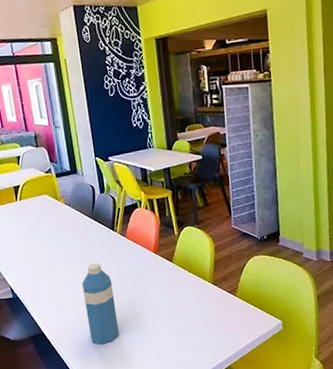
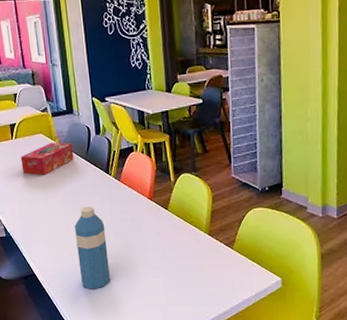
tissue box: none [25,202,79,235] -> present [20,142,74,175]

